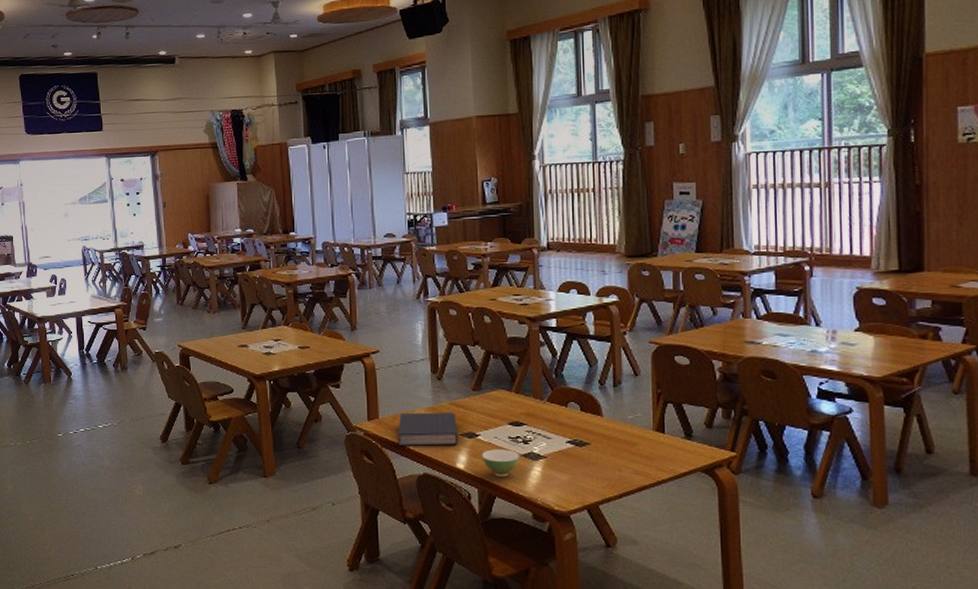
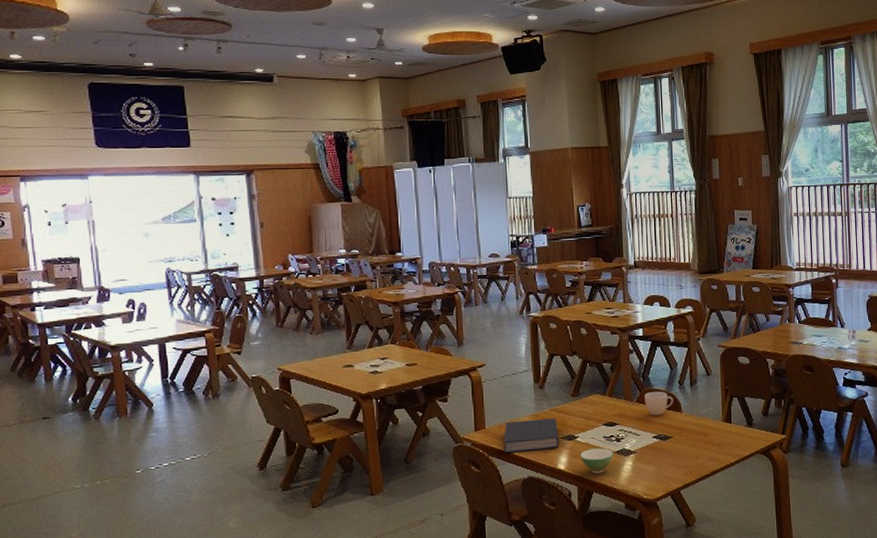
cup: none [557,391,593,419] -> present [644,391,674,416]

